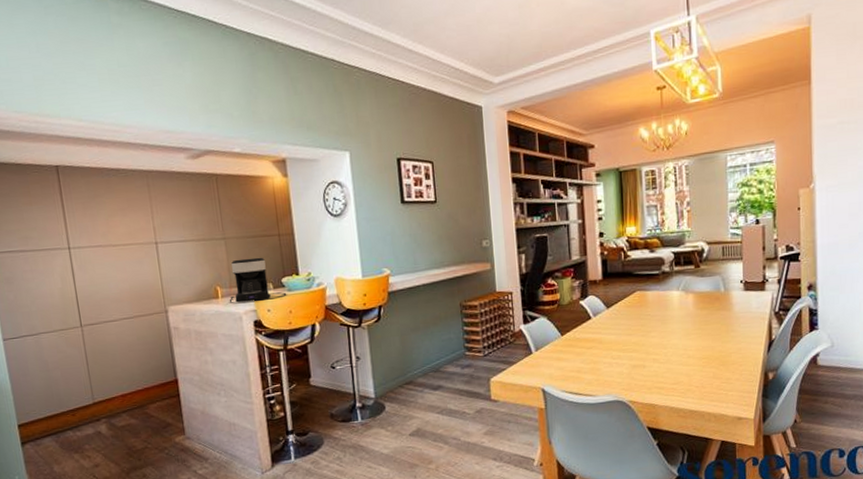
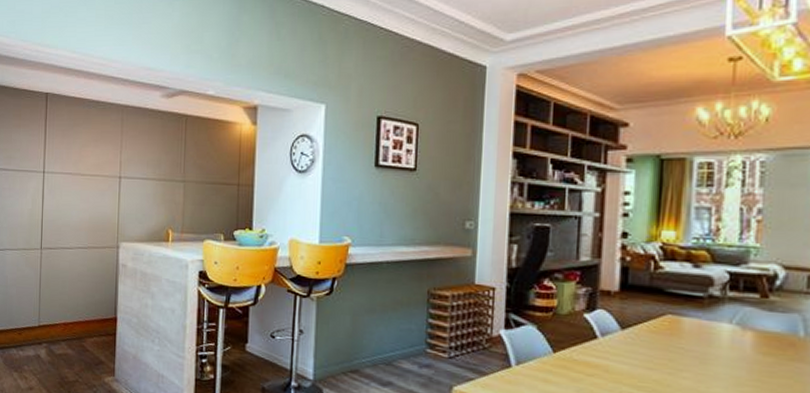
coffee maker: present [229,257,287,304] -> none [178,204,237,252]

